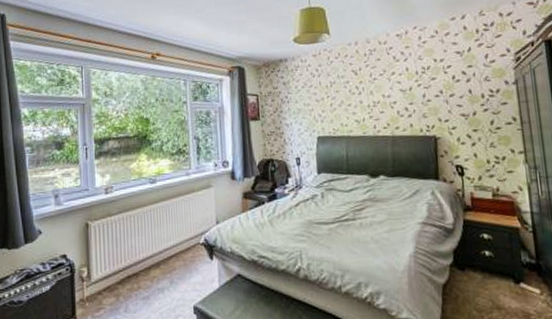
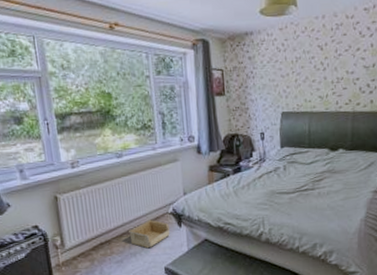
storage bin: none [158,250,200,283] -> present [129,219,170,248]

